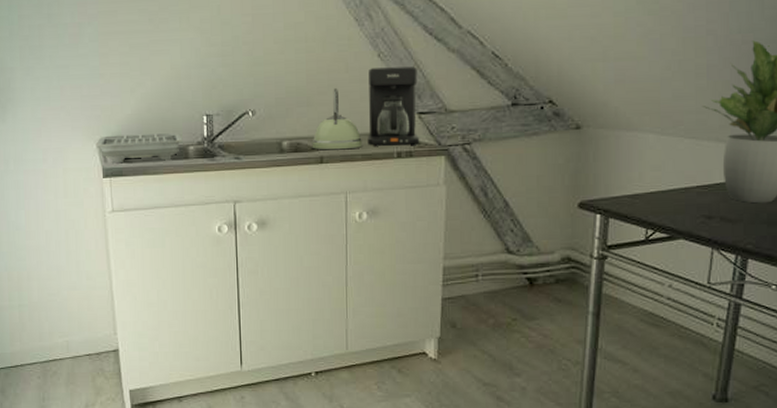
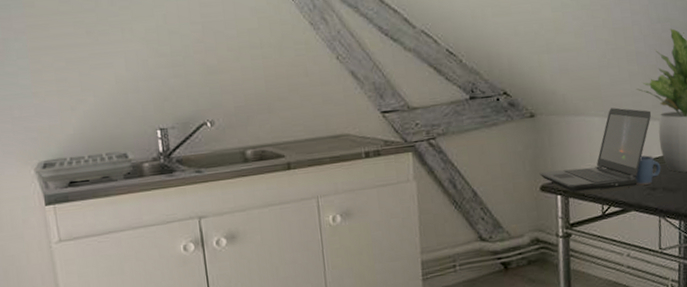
kettle: present [312,87,364,151] -> none [276,92,331,157]
coffee maker: present [367,66,420,146] -> none [328,67,387,148]
laptop computer: none [579,125,717,213] -> present [539,107,652,192]
mug: none [688,180,721,212] -> present [634,155,661,185]

